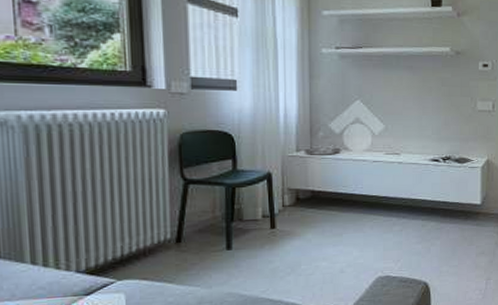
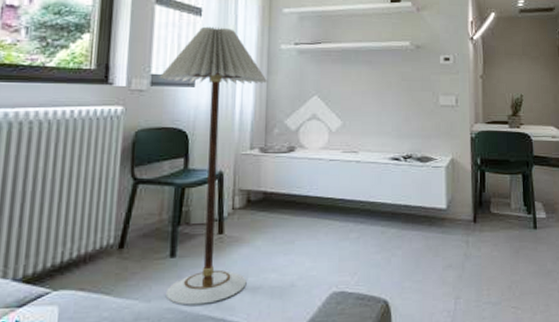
floor lamp: none [199,28,311,290] -> present [159,26,268,305]

